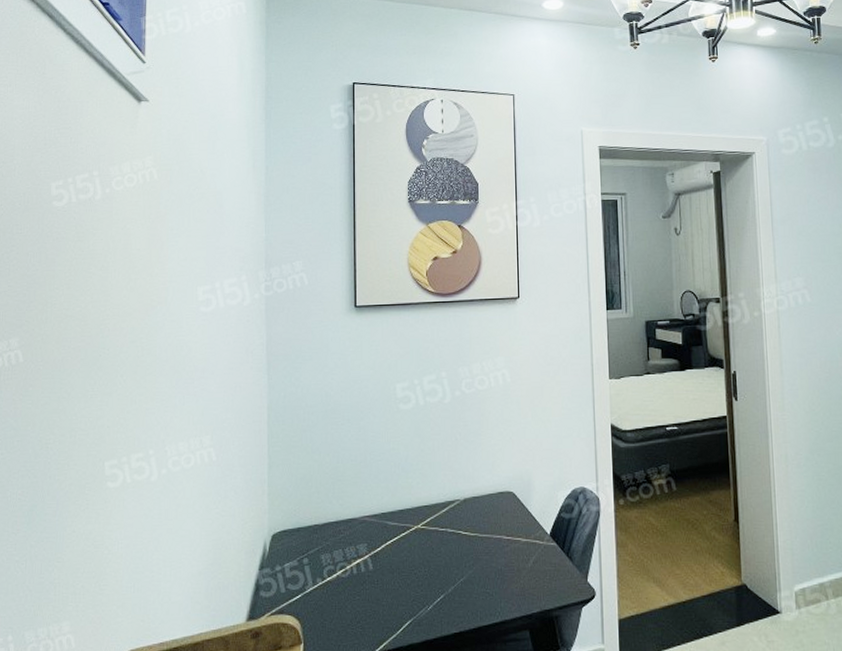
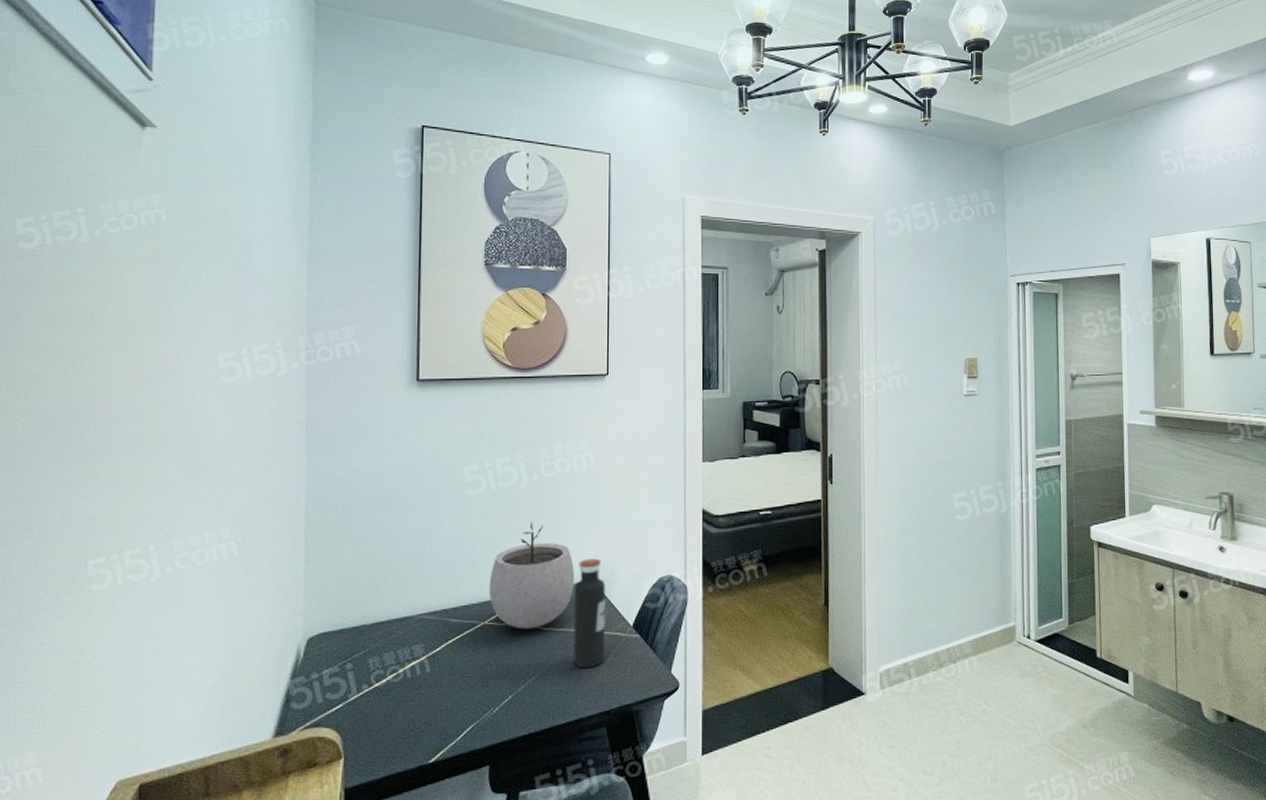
plant pot: none [420,434,495,534] -> present [488,521,574,630]
water bottle: none [495,469,526,572] -> present [573,558,606,668]

